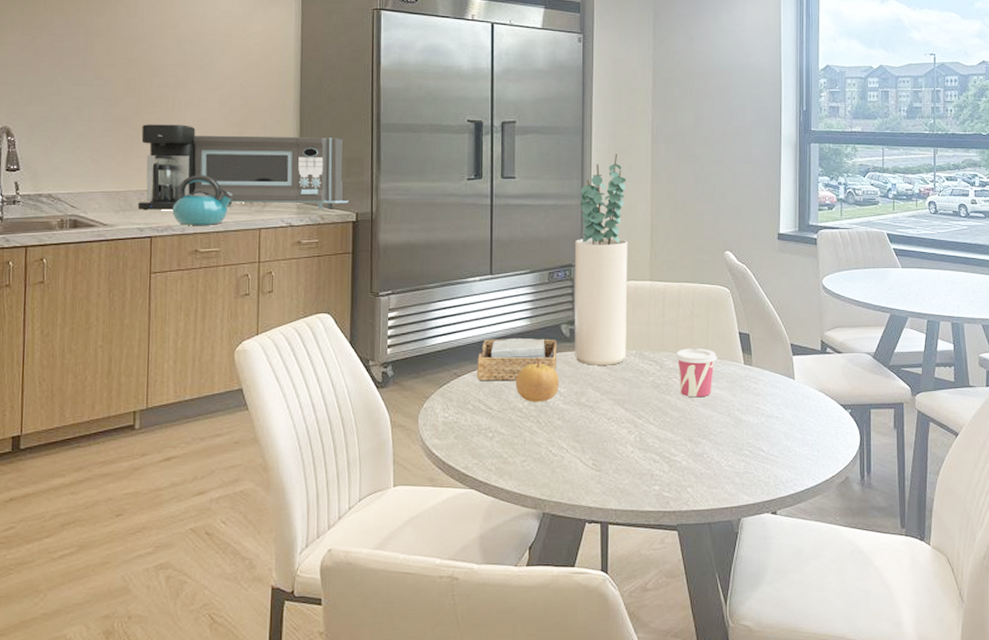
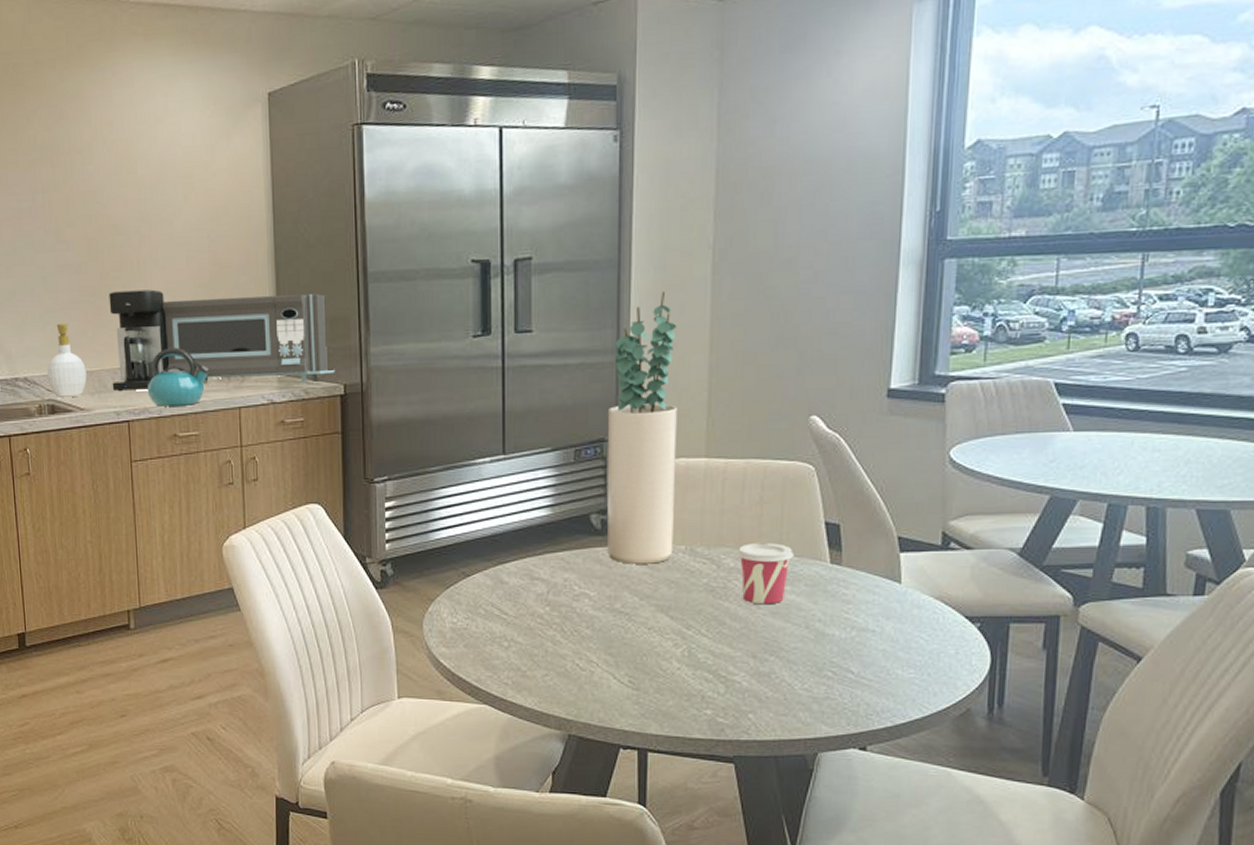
soap bottle: none [72,148,114,213] -> present [47,323,88,397]
napkin holder: present [476,337,558,381] -> none [488,530,586,582]
fruit: present [515,357,560,402] -> none [534,554,589,607]

